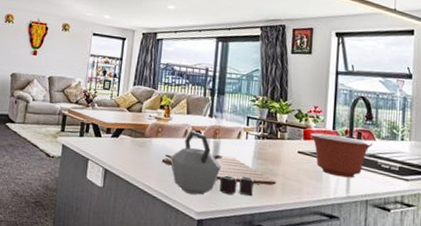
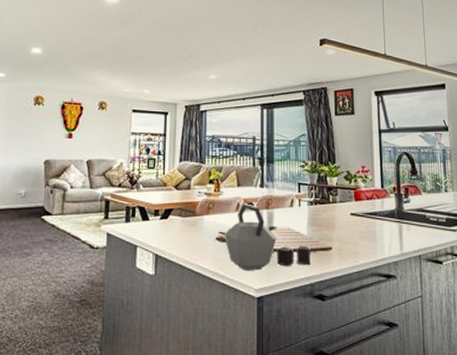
mixing bowl: present [310,133,373,178] -> none [360,193,420,235]

